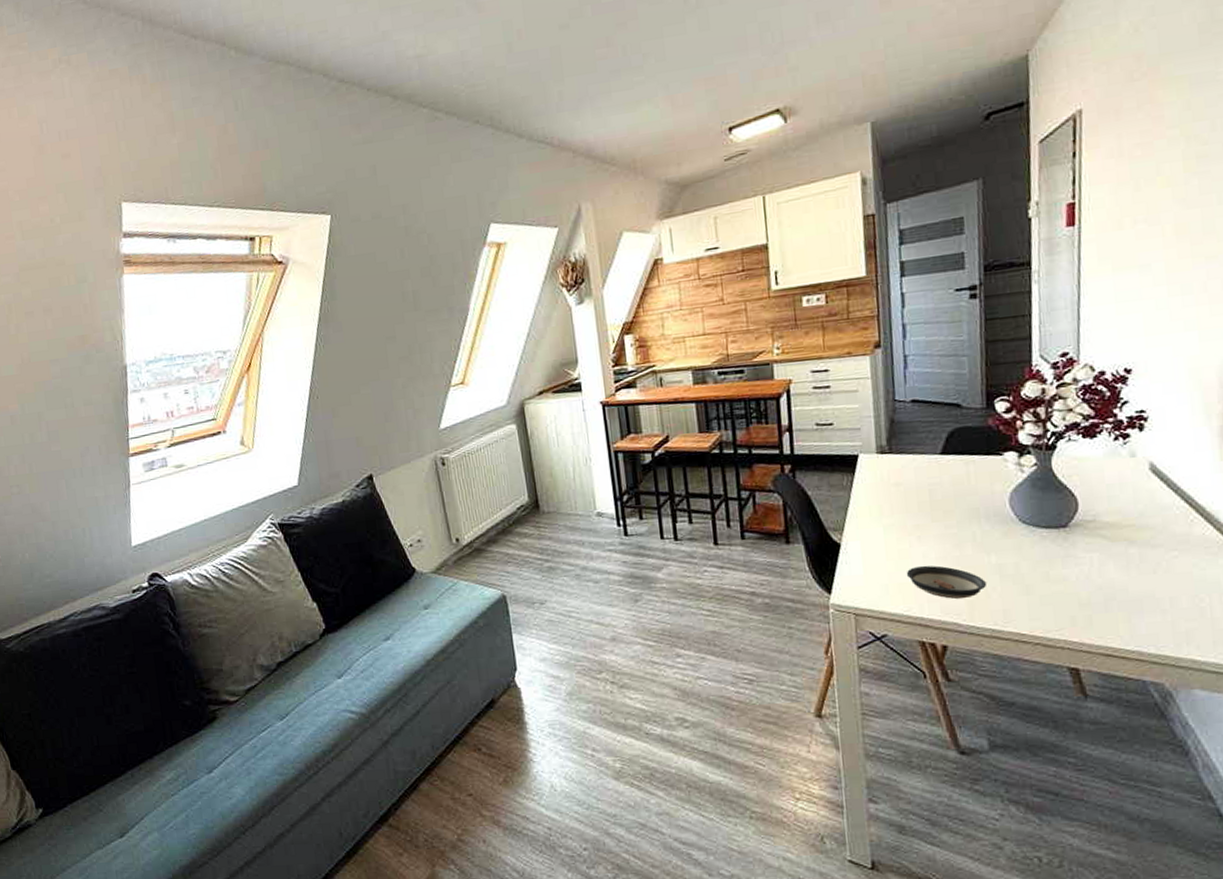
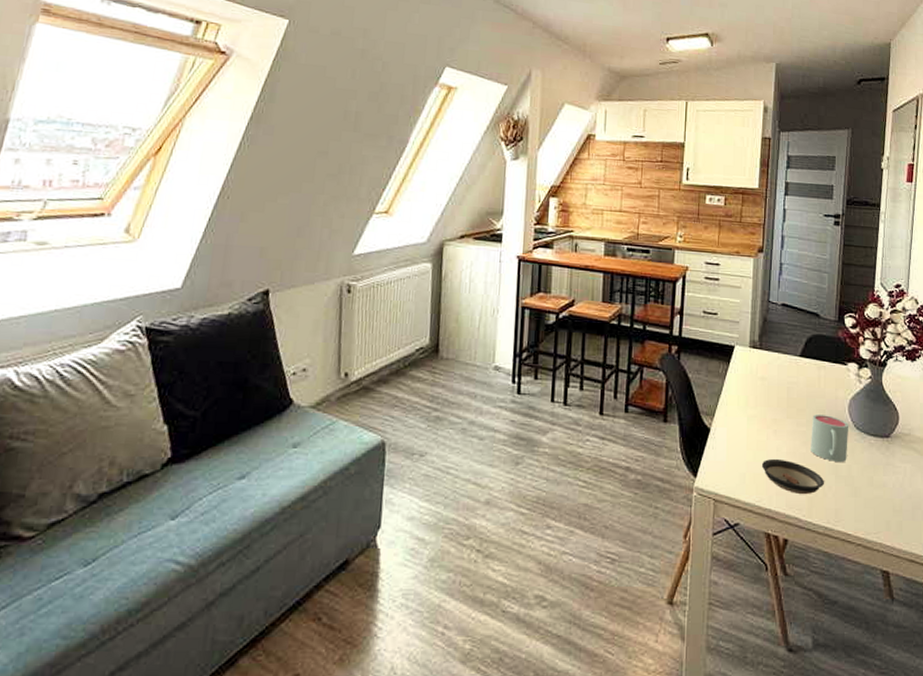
mug: none [963,512,1013,561] -> present [811,414,849,462]

